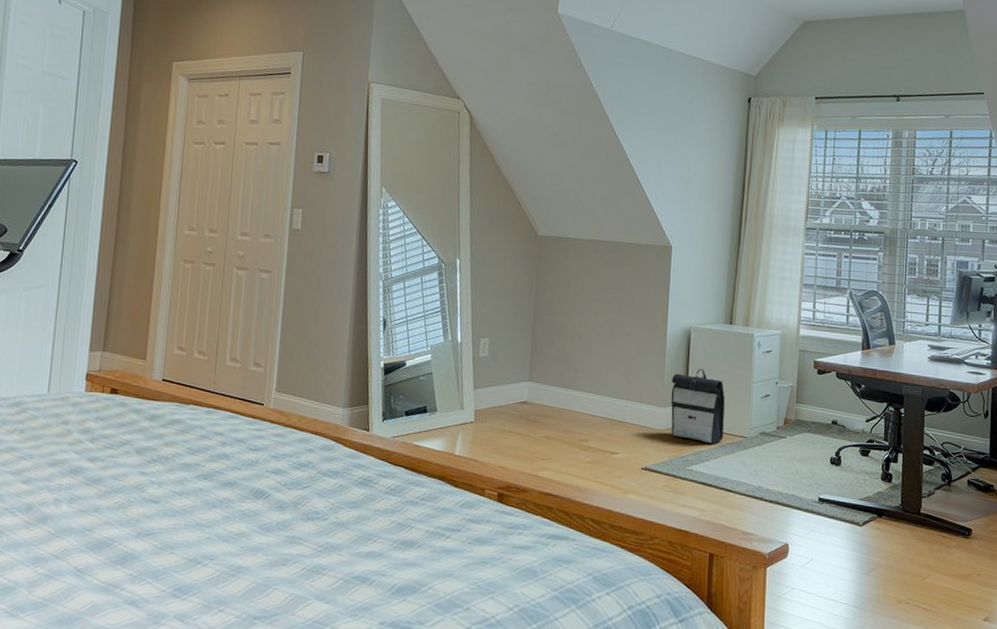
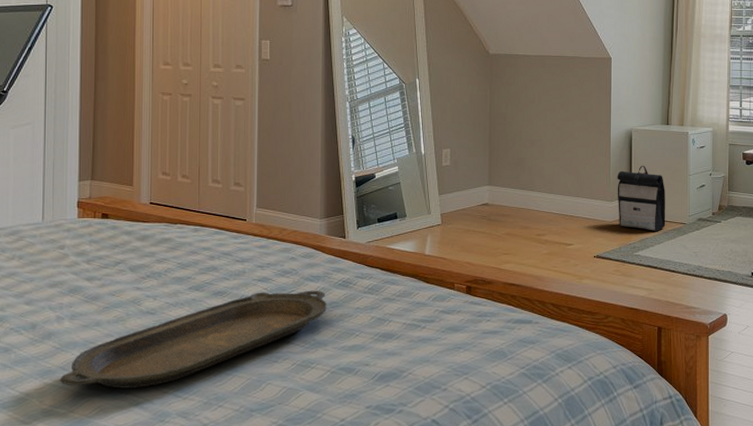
serving tray: none [52,485,344,584] -> present [60,290,327,389]

